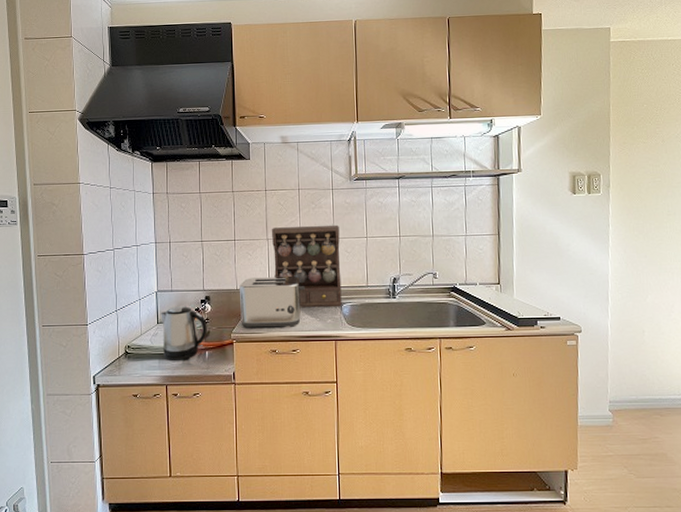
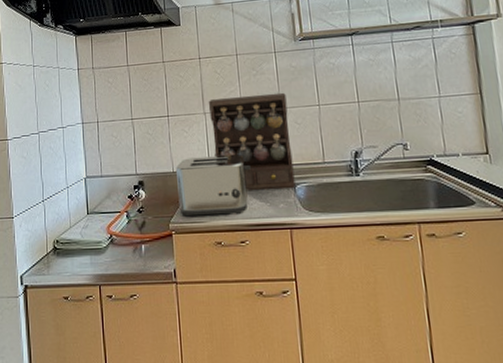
kettle: present [161,306,208,362] -> none [90,193,144,258]

